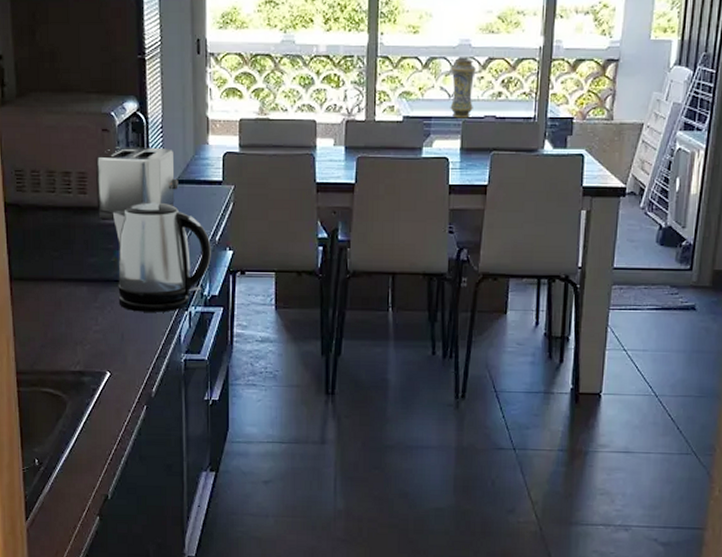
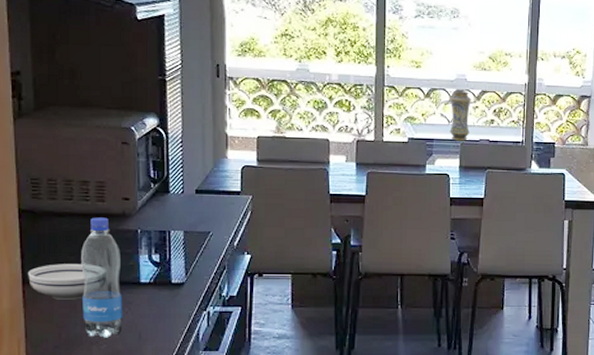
bowl: none [15,260,69,298] -> present [28,264,85,300]
bottle: none [64,210,106,338] -> present [81,217,123,338]
toaster: present [95,147,179,220] -> none [114,159,198,226]
kettle: present [112,202,211,312] -> none [131,210,229,312]

